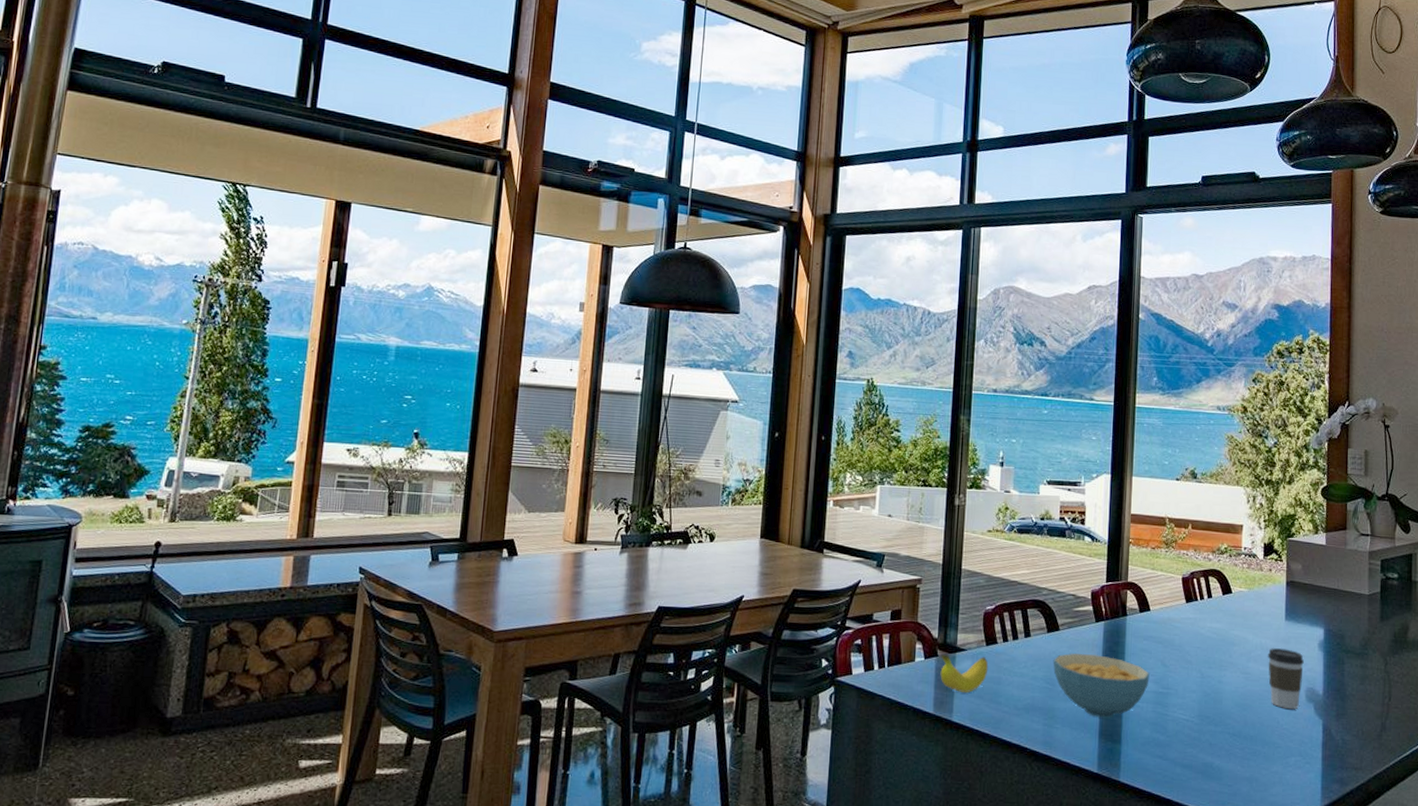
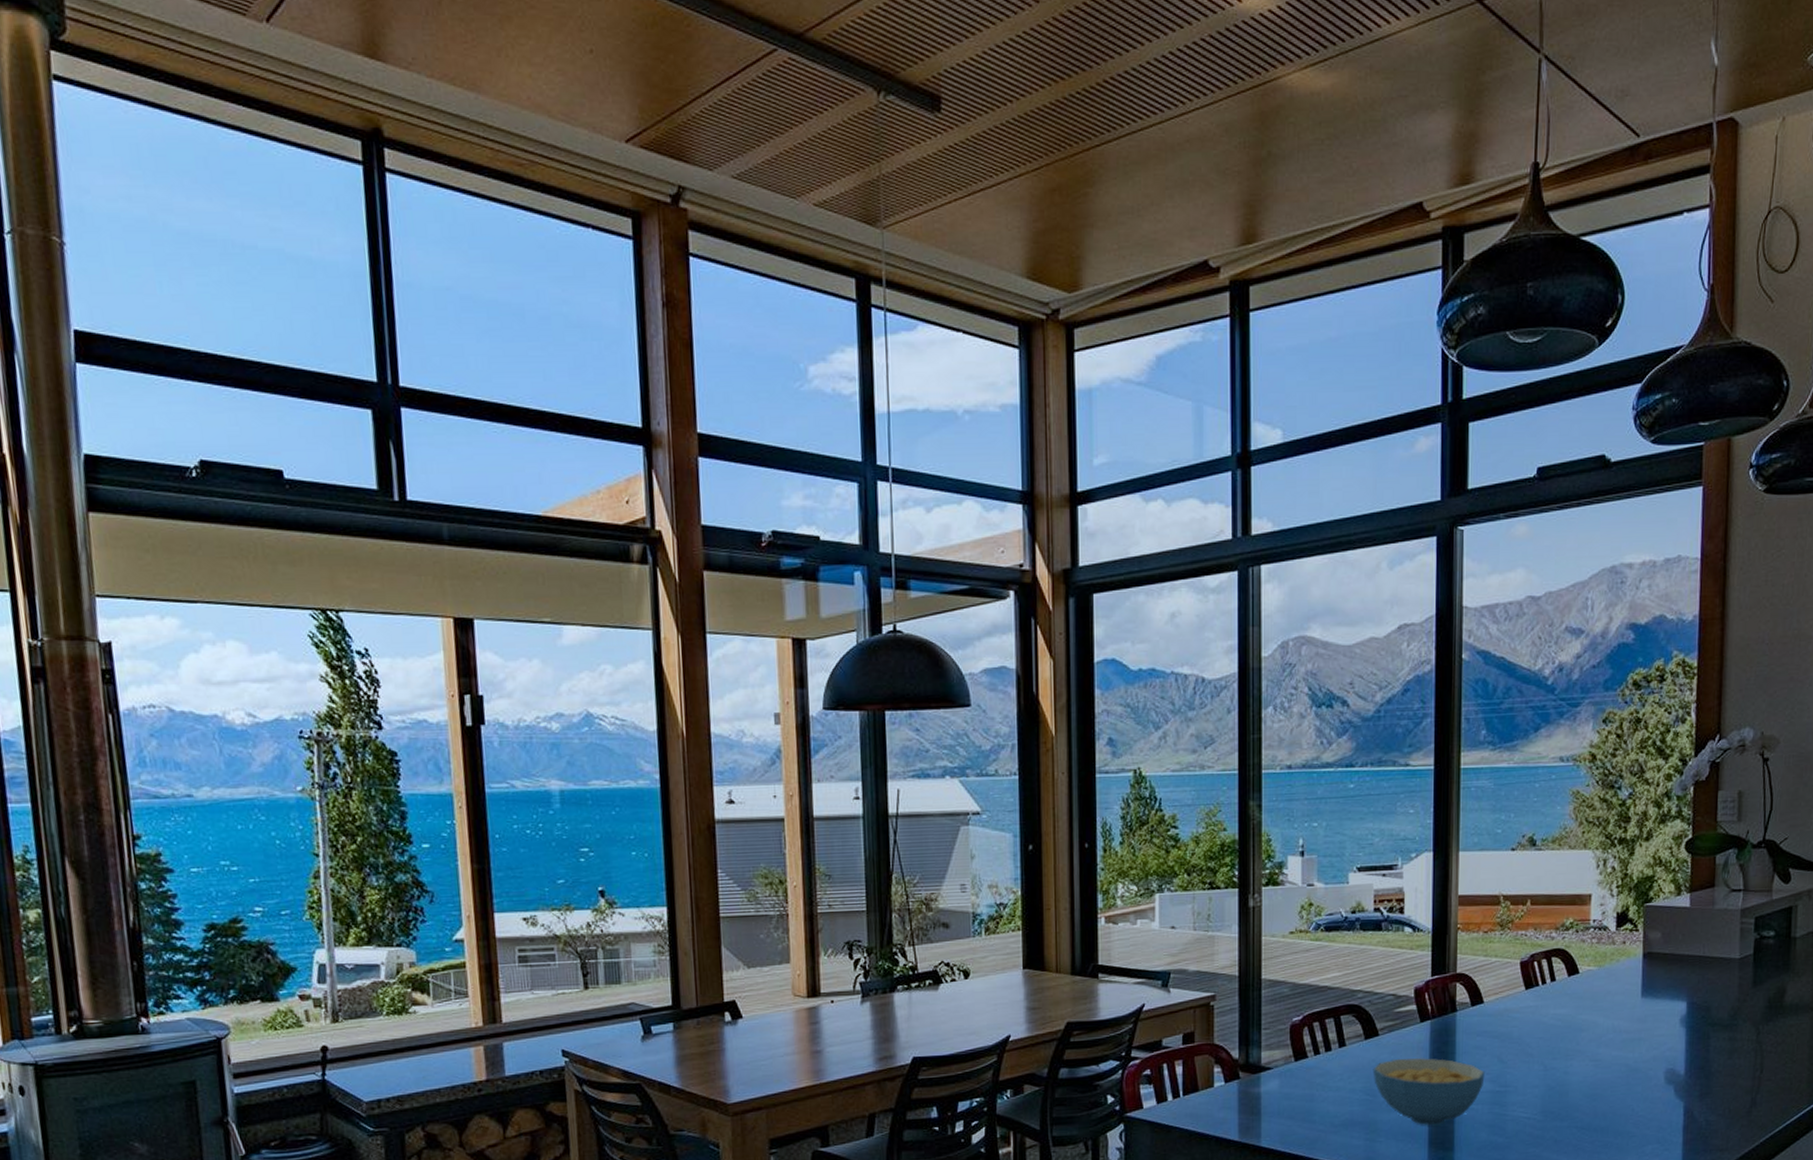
banana: present [940,654,989,694] -> none [1242,1073,1299,1116]
coffee cup: present [1267,648,1304,710] -> none [1620,1029,1663,1095]

